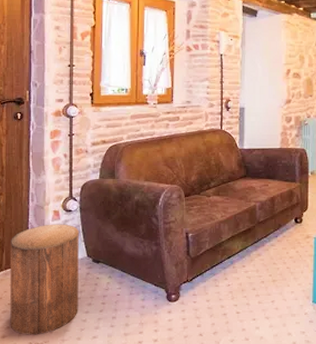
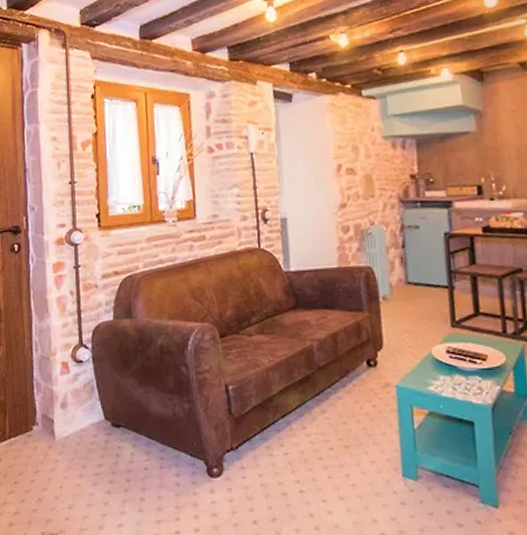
stool: present [10,224,79,335] -> none [13,378,98,523]

